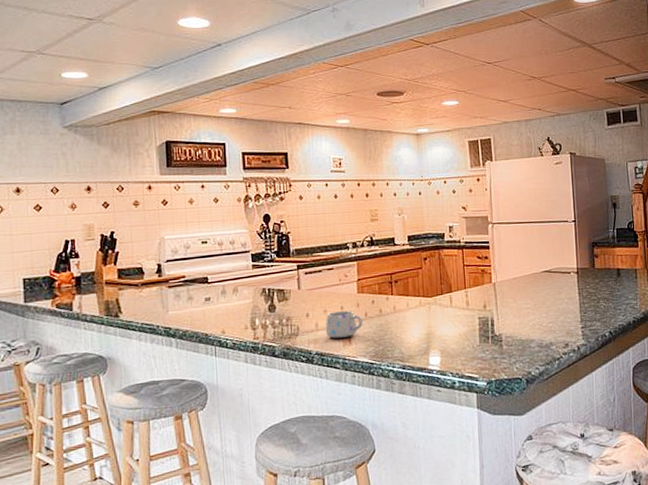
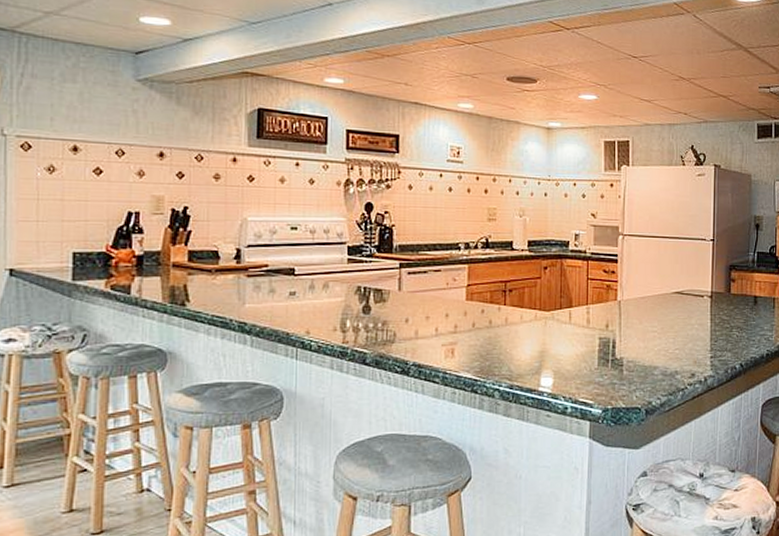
mug: present [325,310,363,339] -> none [426,318,469,350]

